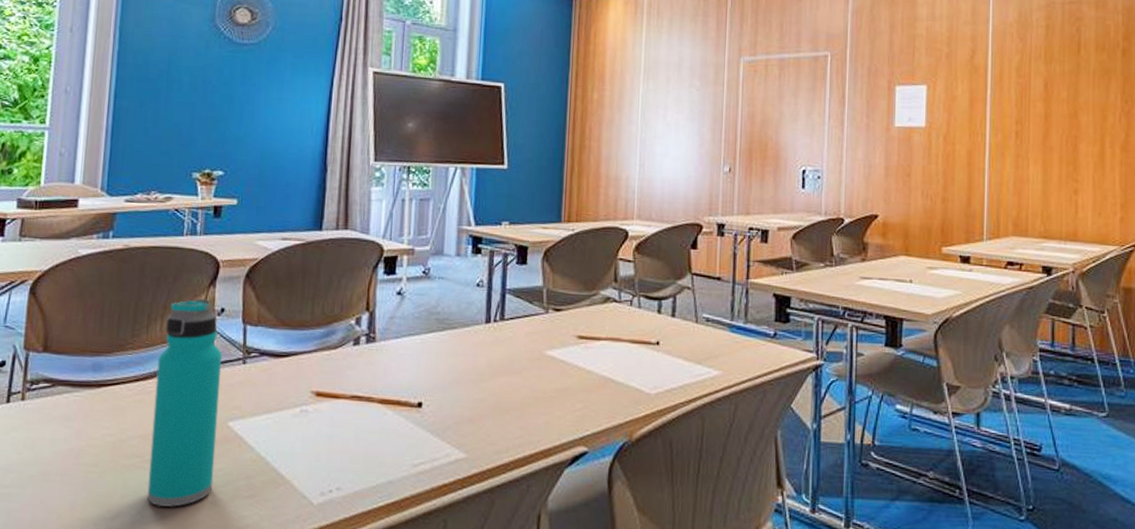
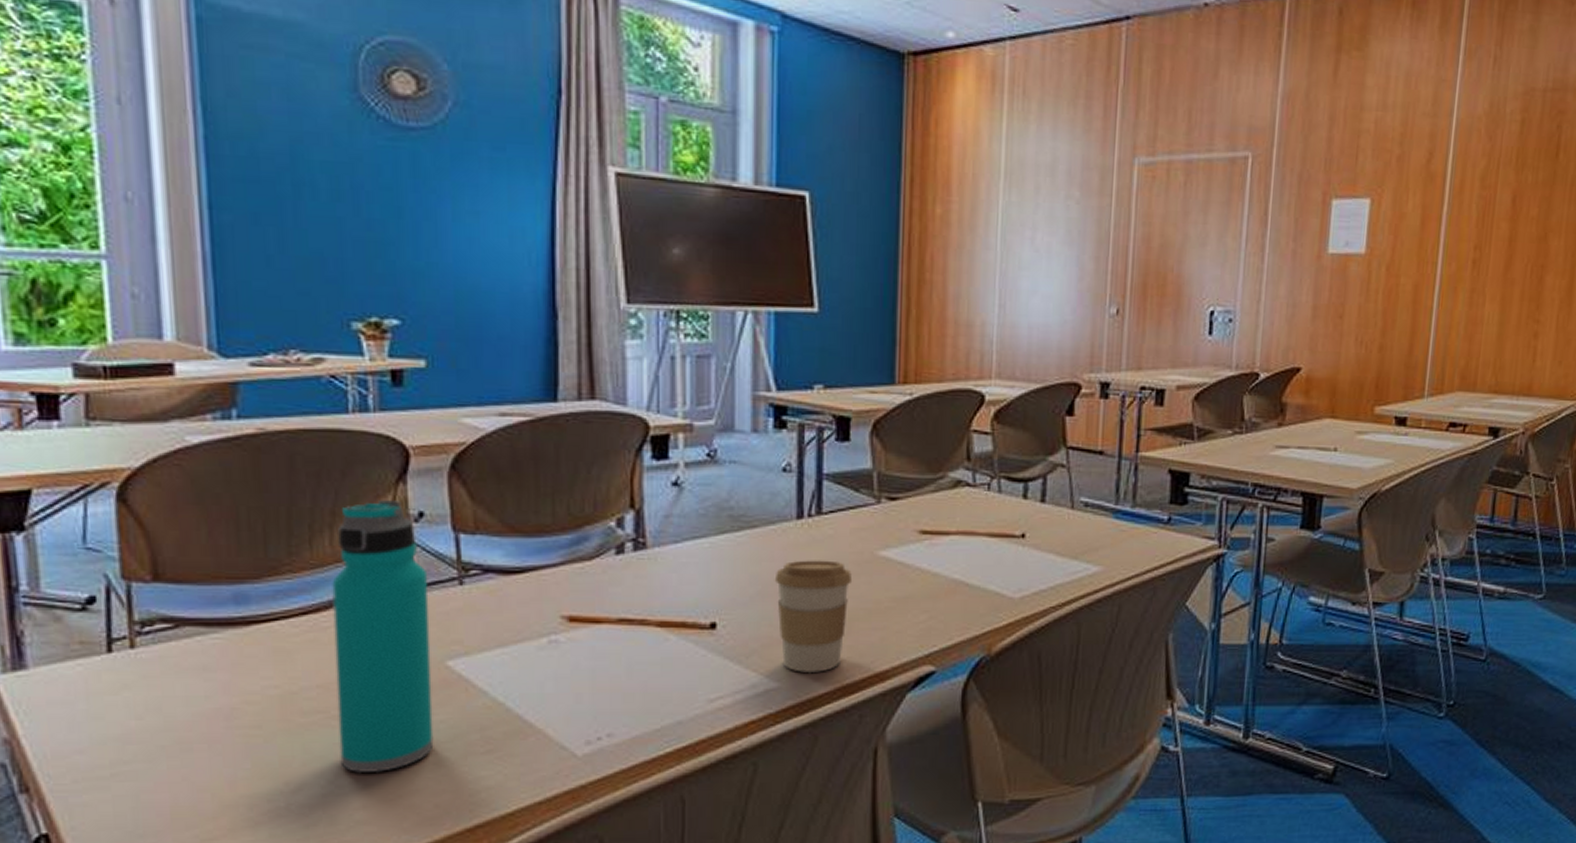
coffee cup: none [467,355,526,448] -> present [774,560,853,674]

